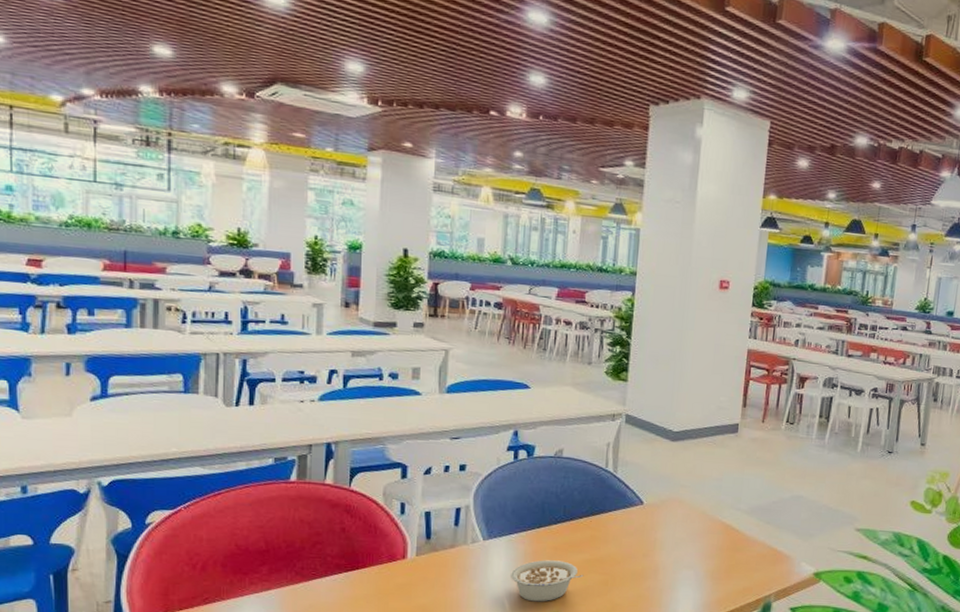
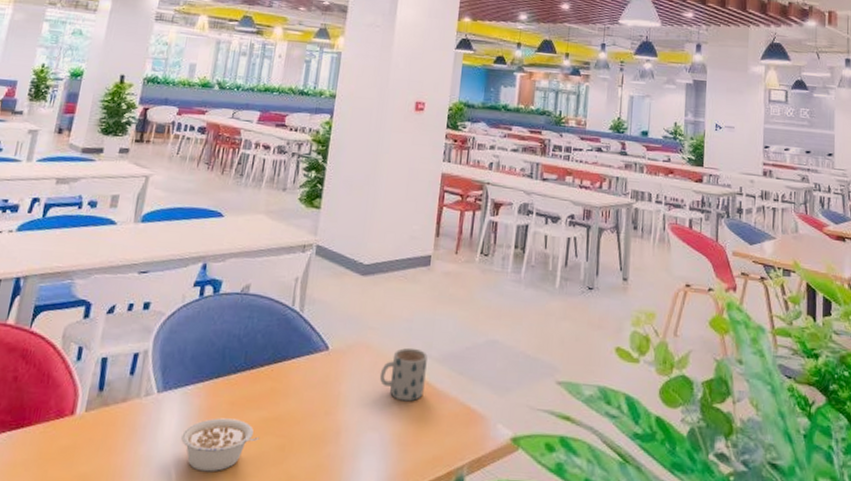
mug: none [692,502,737,546] -> present [379,347,428,402]

